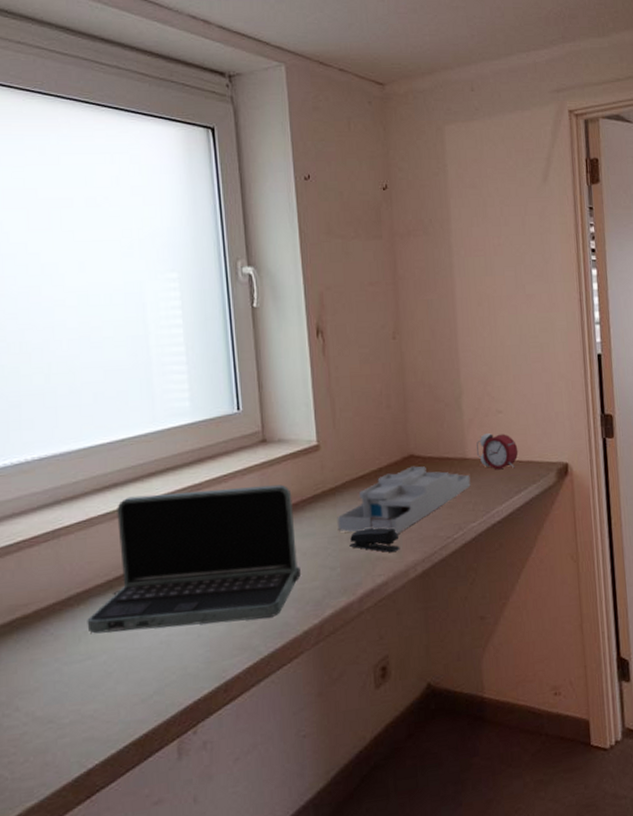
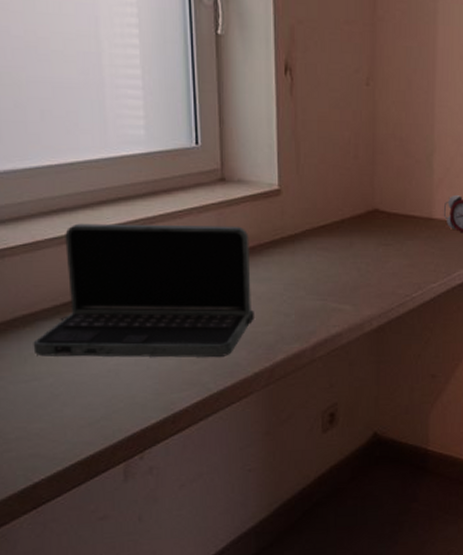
desk organizer: present [337,466,471,534] -> none [295,221,435,287]
stapler: present [349,527,400,553] -> none [306,279,357,305]

